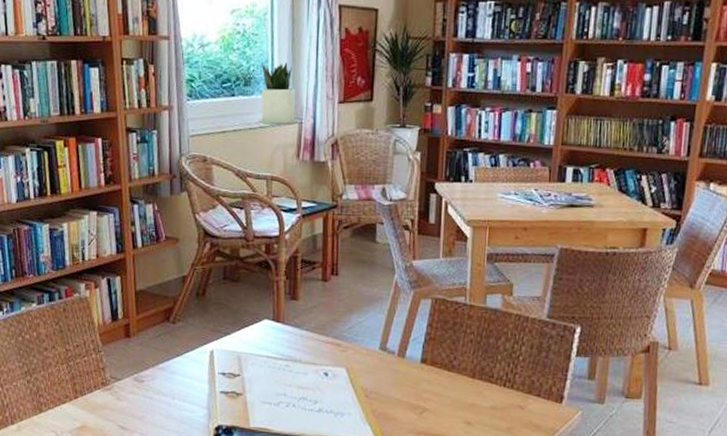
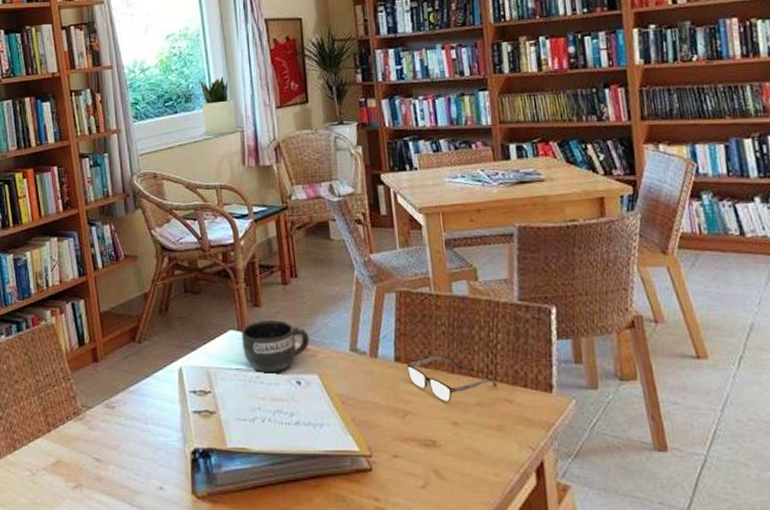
mug: none [275,313,342,364] -> present [241,320,310,373]
eyeglasses: none [431,361,513,404] -> present [406,356,497,403]

